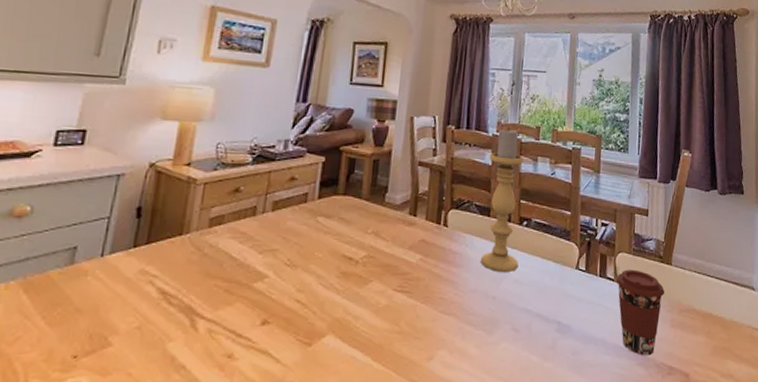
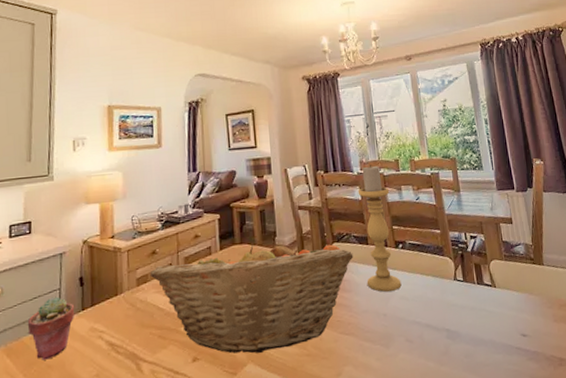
potted succulent: none [57,226,125,302] -> present [27,296,75,360]
fruit basket: none [227,193,471,324] -> present [150,240,354,354]
coffee cup: present [616,270,664,356] -> none [493,273,542,351]

